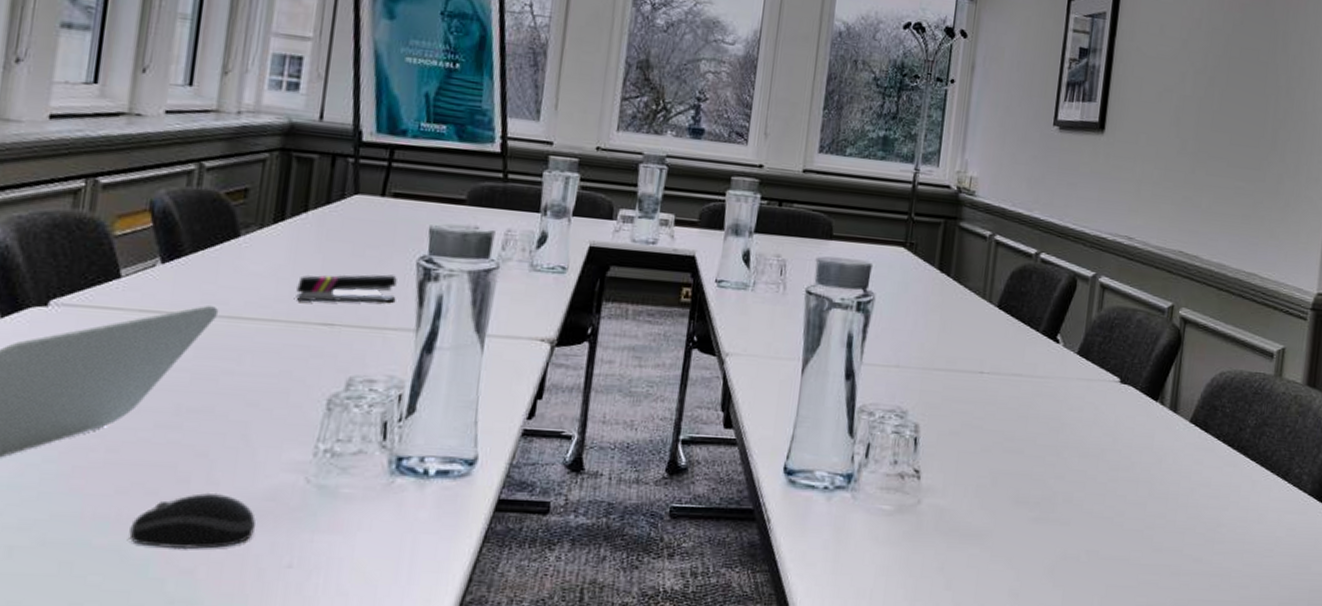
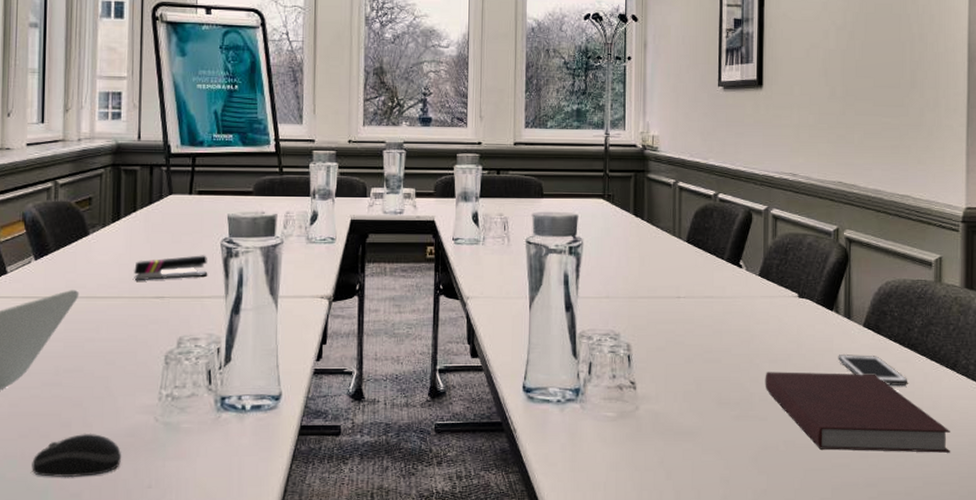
notebook: none [1071,468,1274,574] -> present [765,372,950,453]
cell phone: none [1157,452,1233,494] -> present [838,353,908,385]

